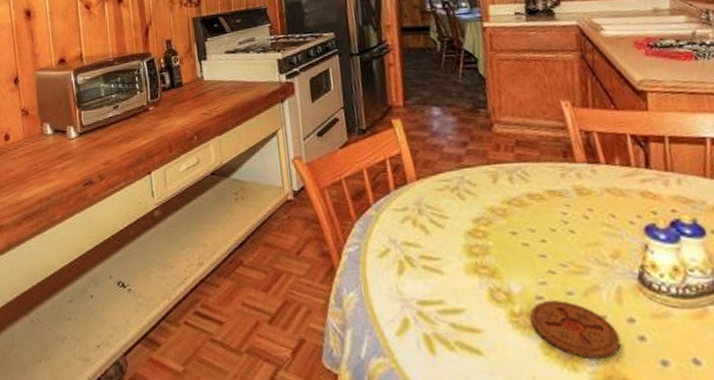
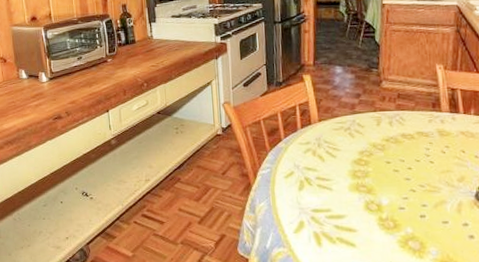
coaster: present [530,301,621,358] -> none [394,211,456,250]

